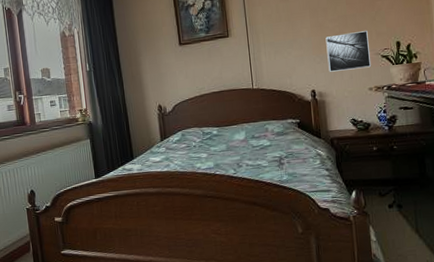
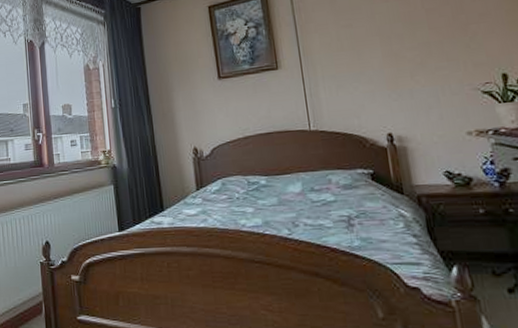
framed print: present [325,31,371,72] -> none [403,61,468,111]

